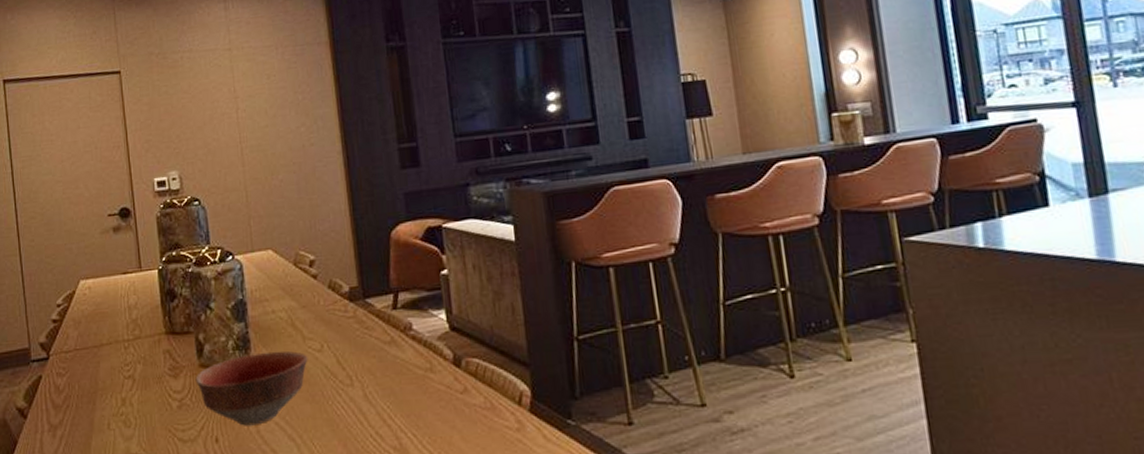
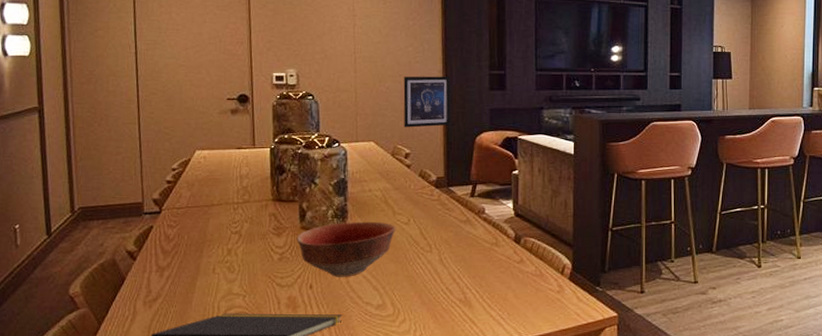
wall art: none [298,157,359,228] -> present [403,76,451,128]

